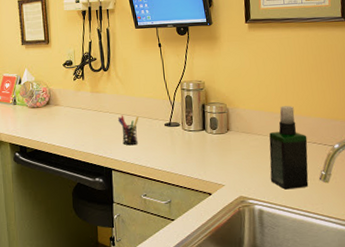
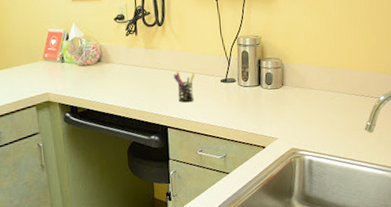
spray bottle: present [269,106,309,190] -> none [320,60,356,140]

